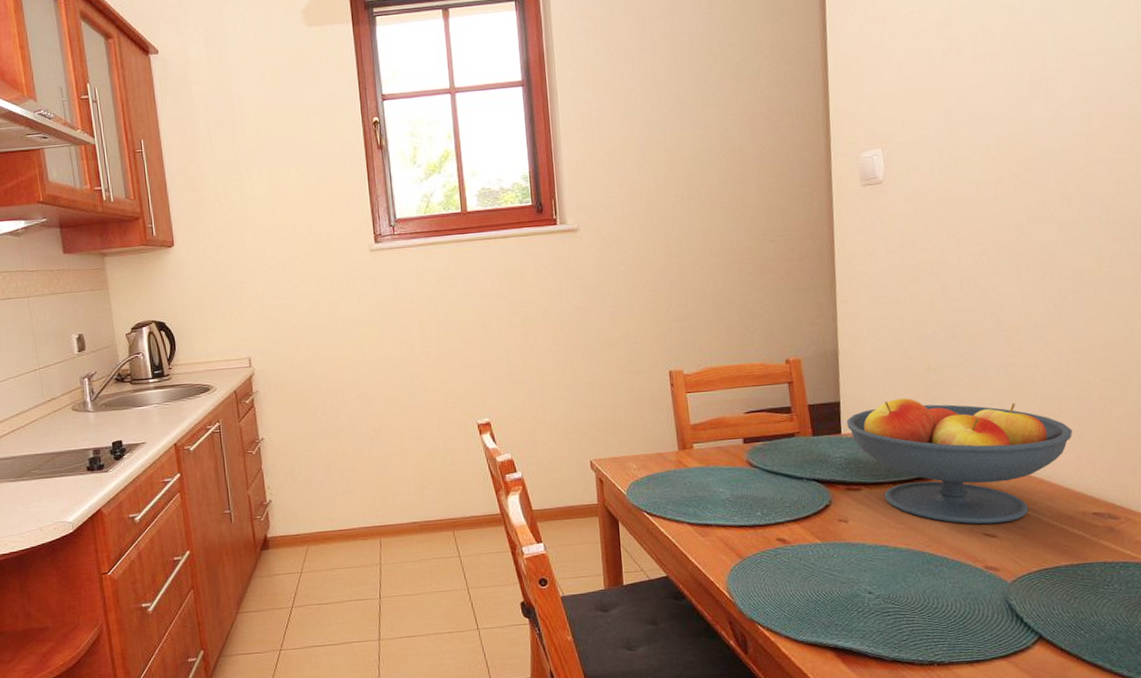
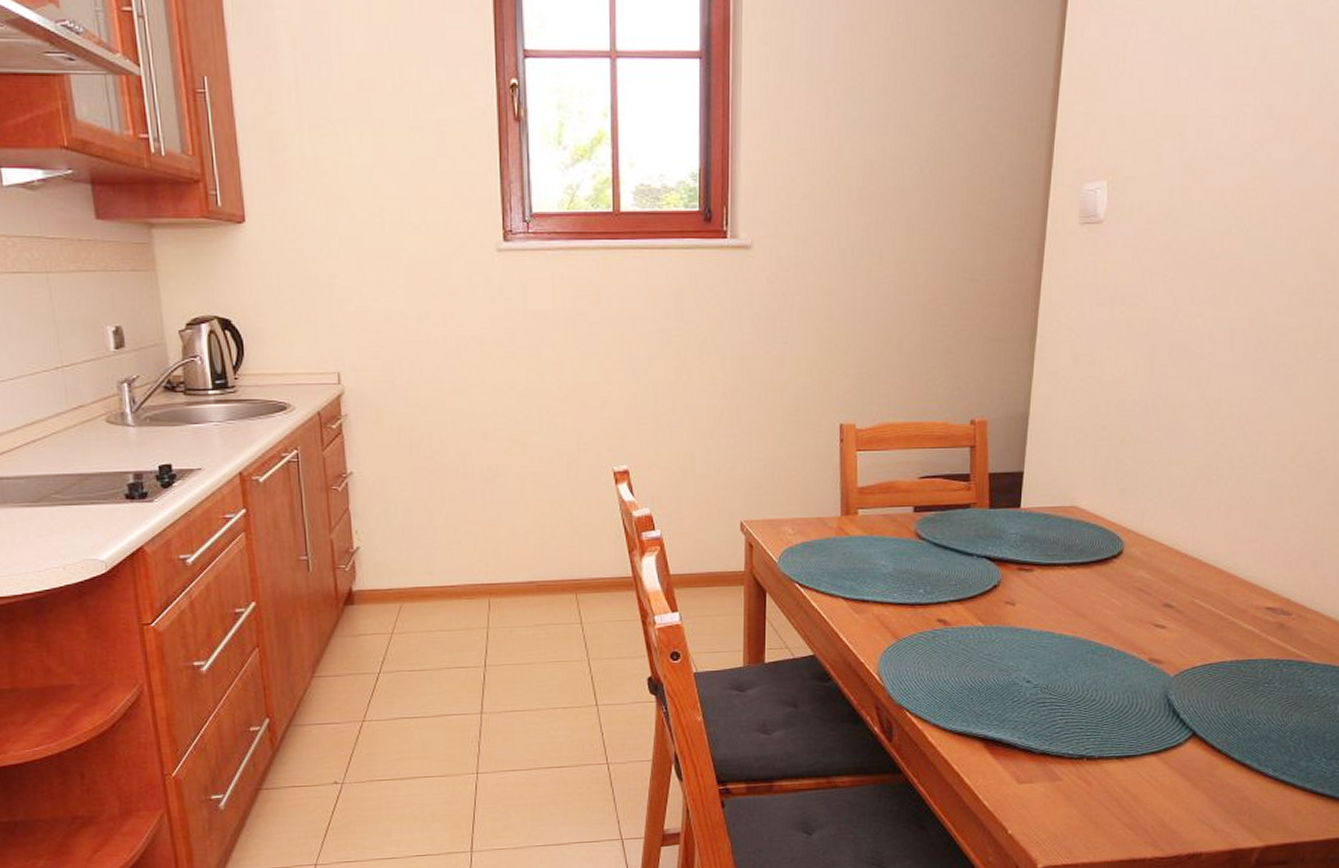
fruit bowl: present [847,398,1072,524] -> none [1028,472,1260,614]

